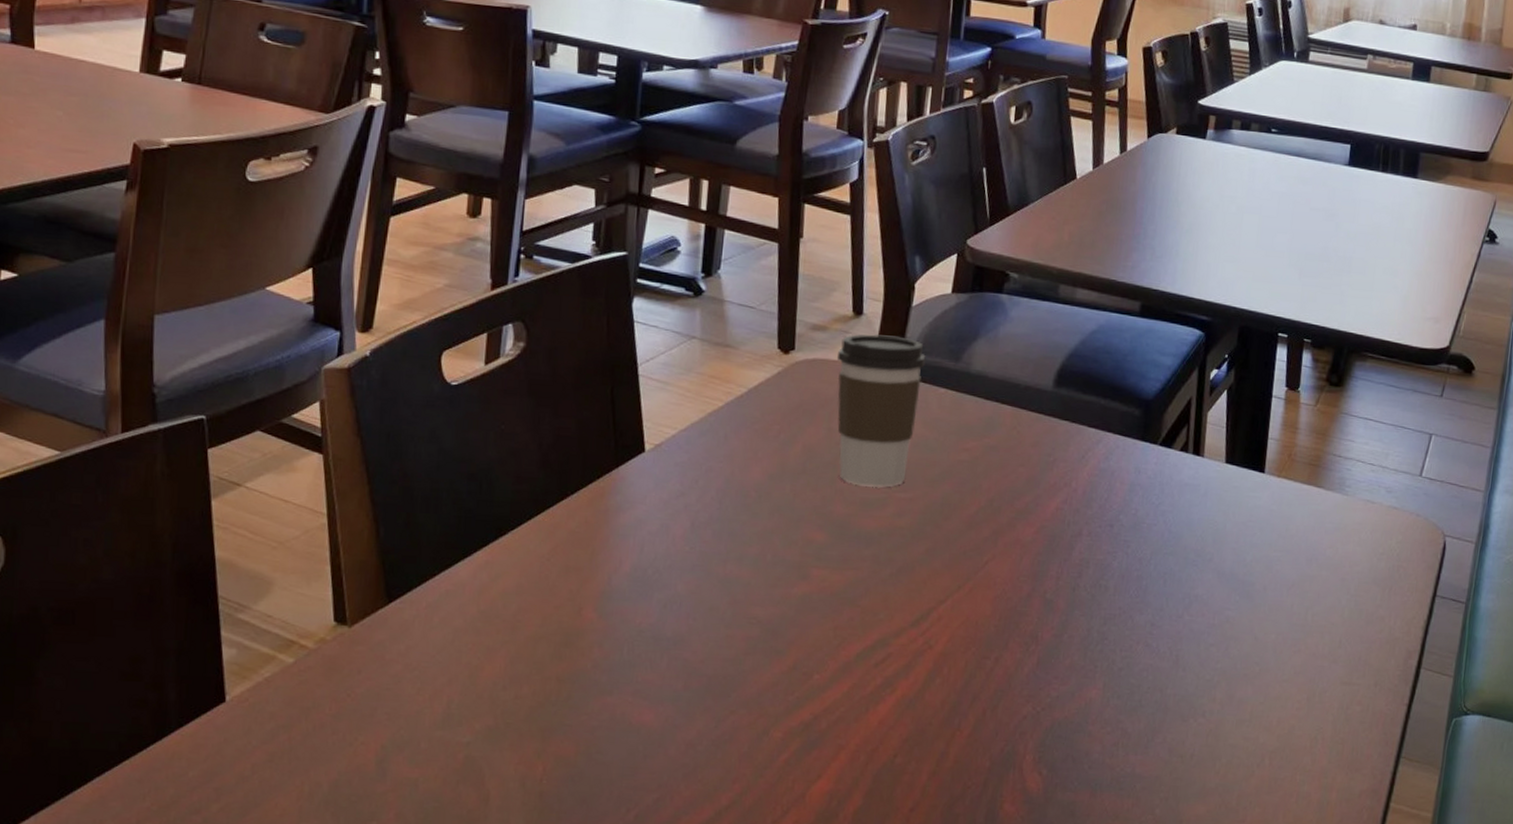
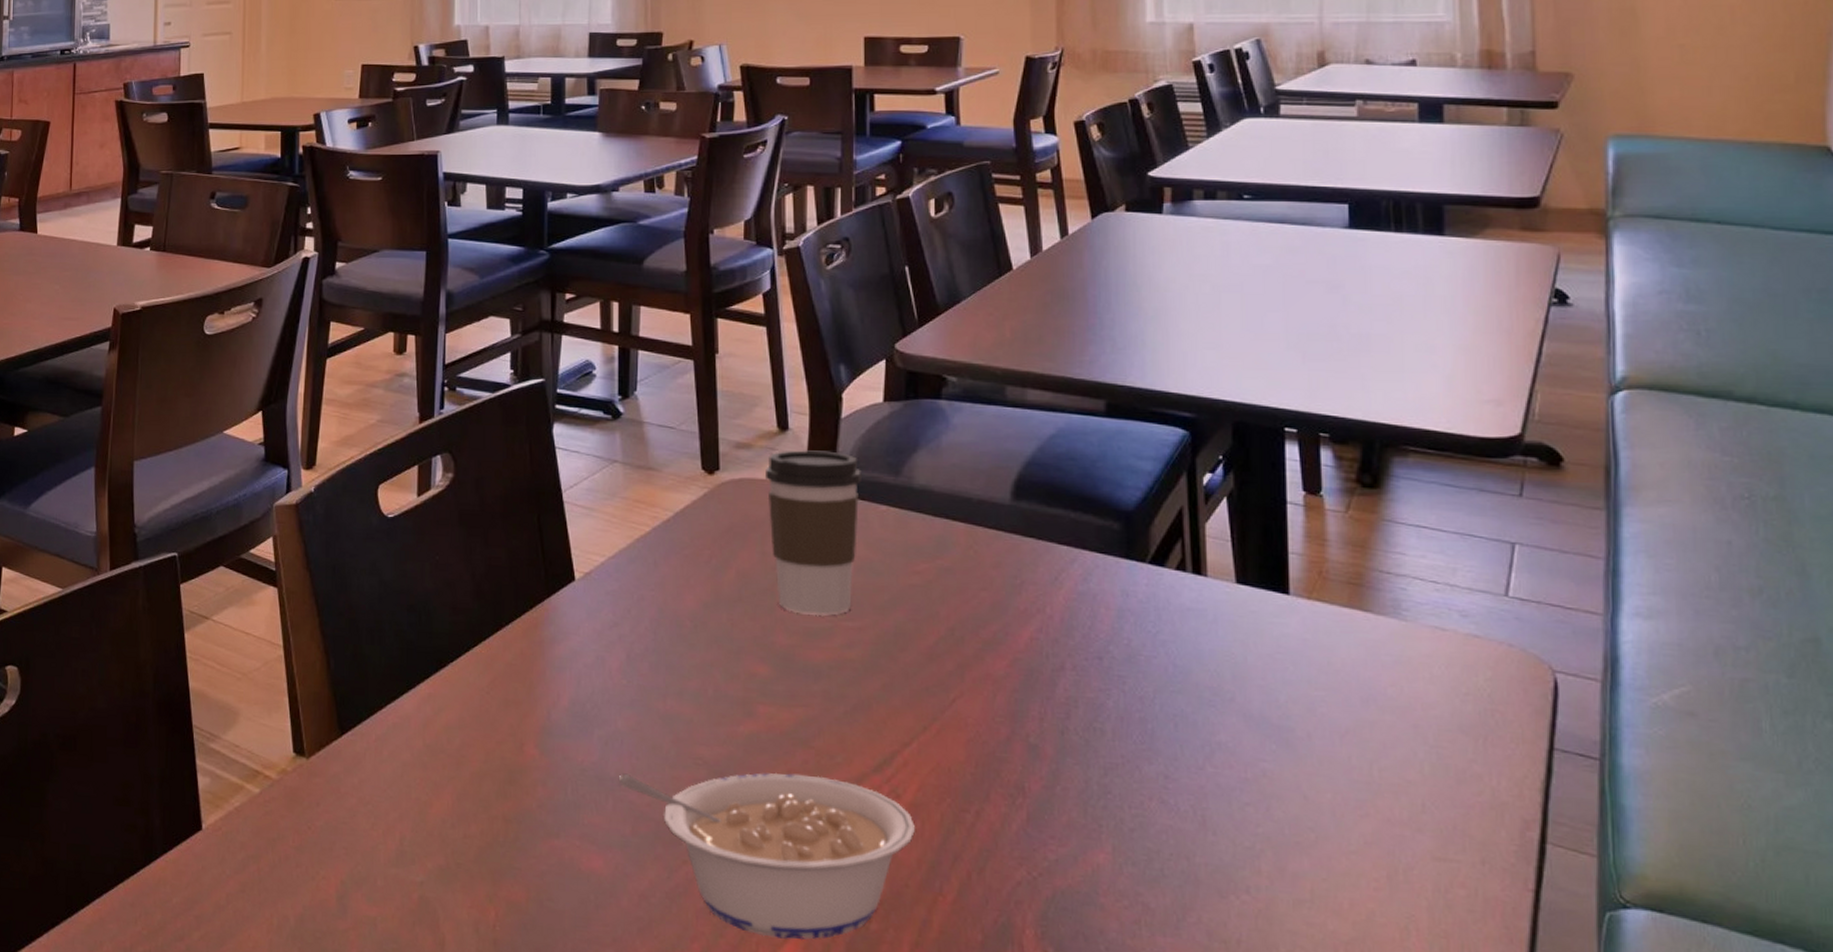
legume: none [675,629,943,776] -> present [619,772,916,940]

